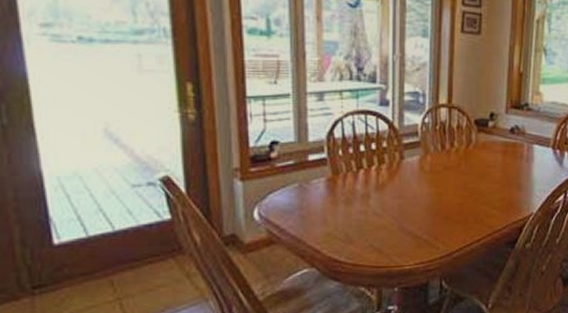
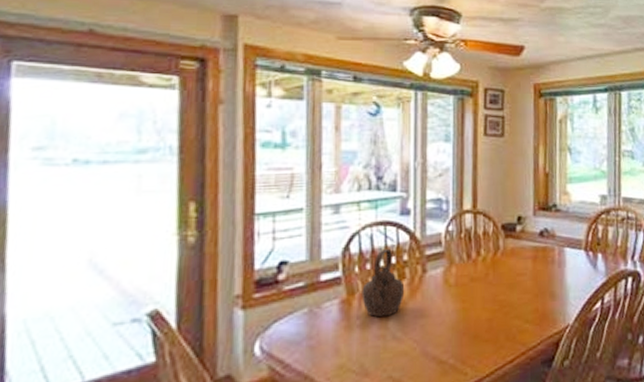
teapot: none [345,136,384,196] -> present [362,249,405,318]

